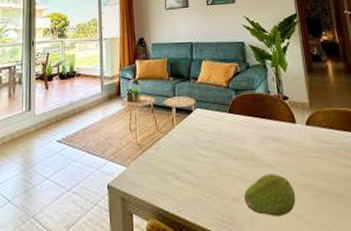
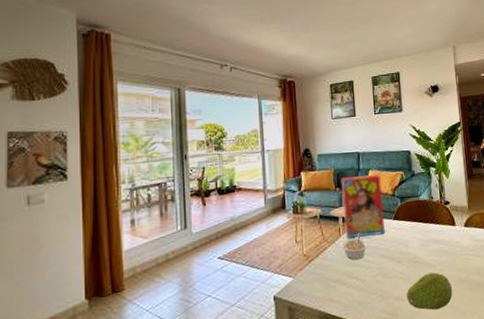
cereal box: none [174,64,220,129] -> present [341,174,385,238]
legume: none [175,126,203,154] -> present [341,234,369,260]

